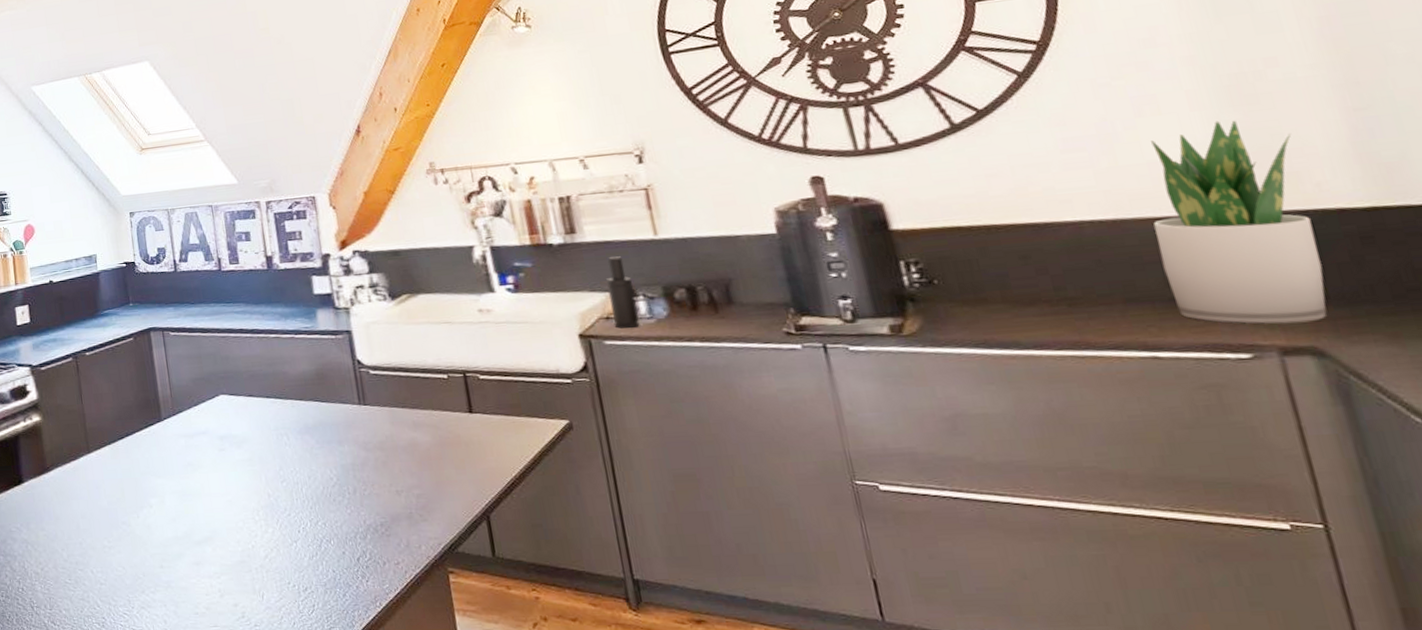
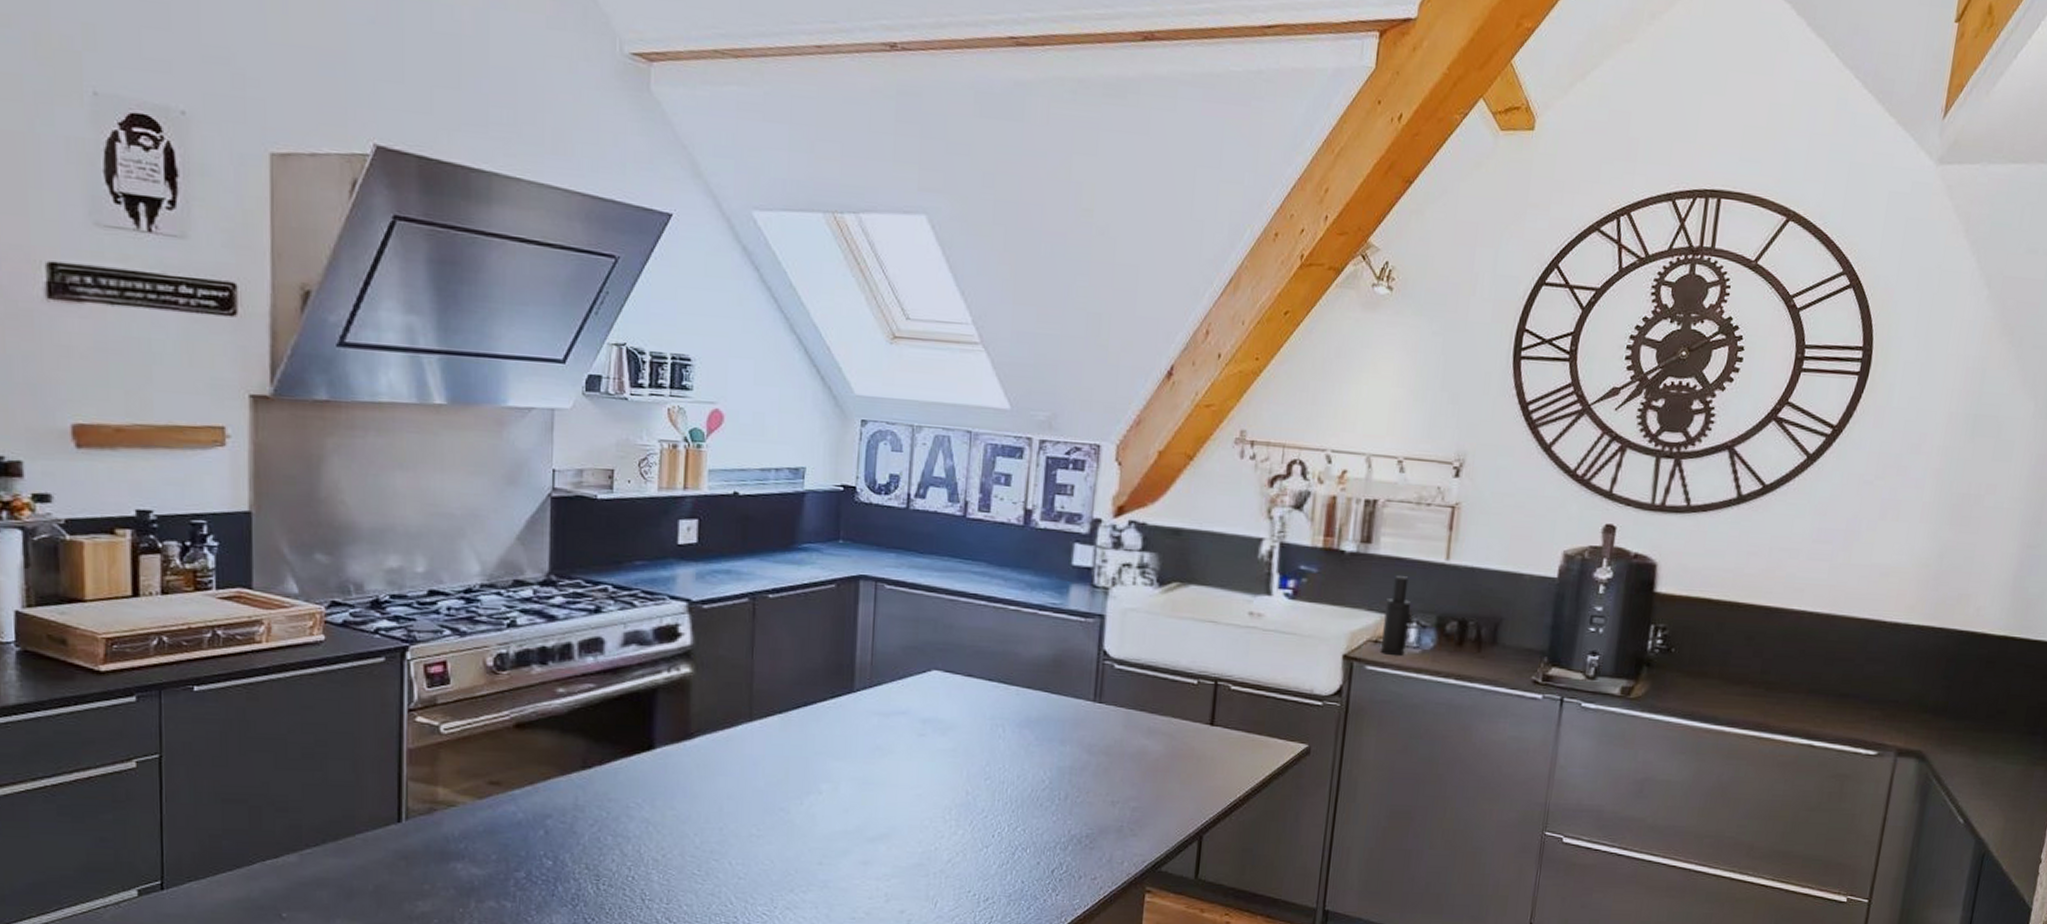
planter: present [1151,120,1327,325] -> none [1842,536,1979,730]

